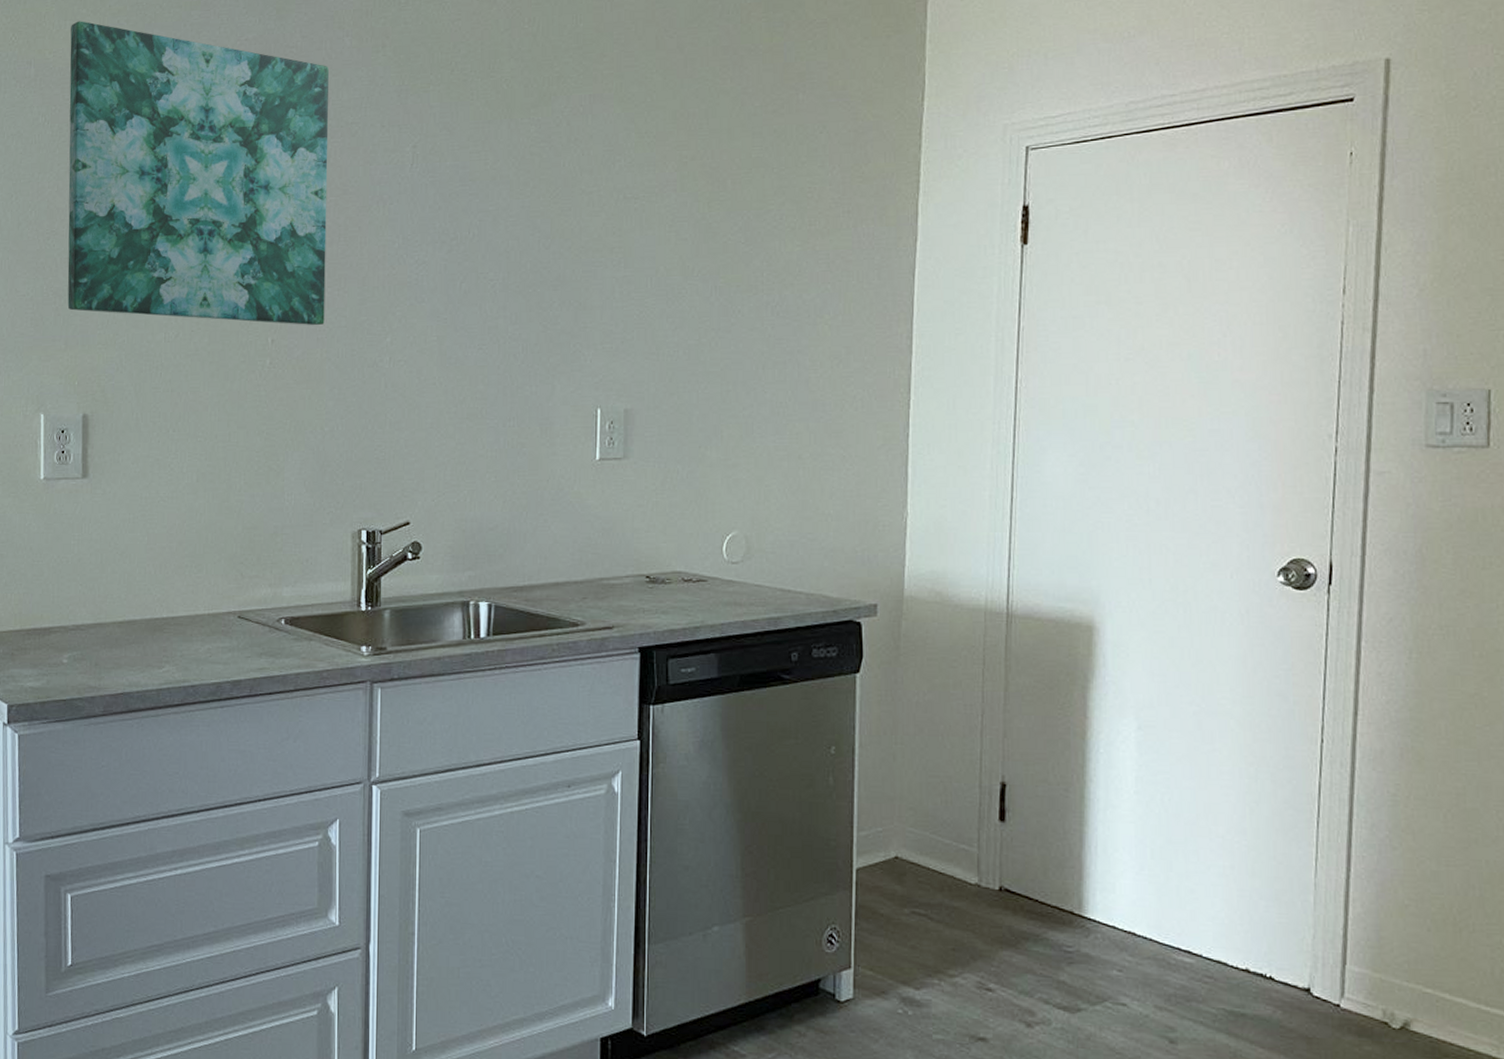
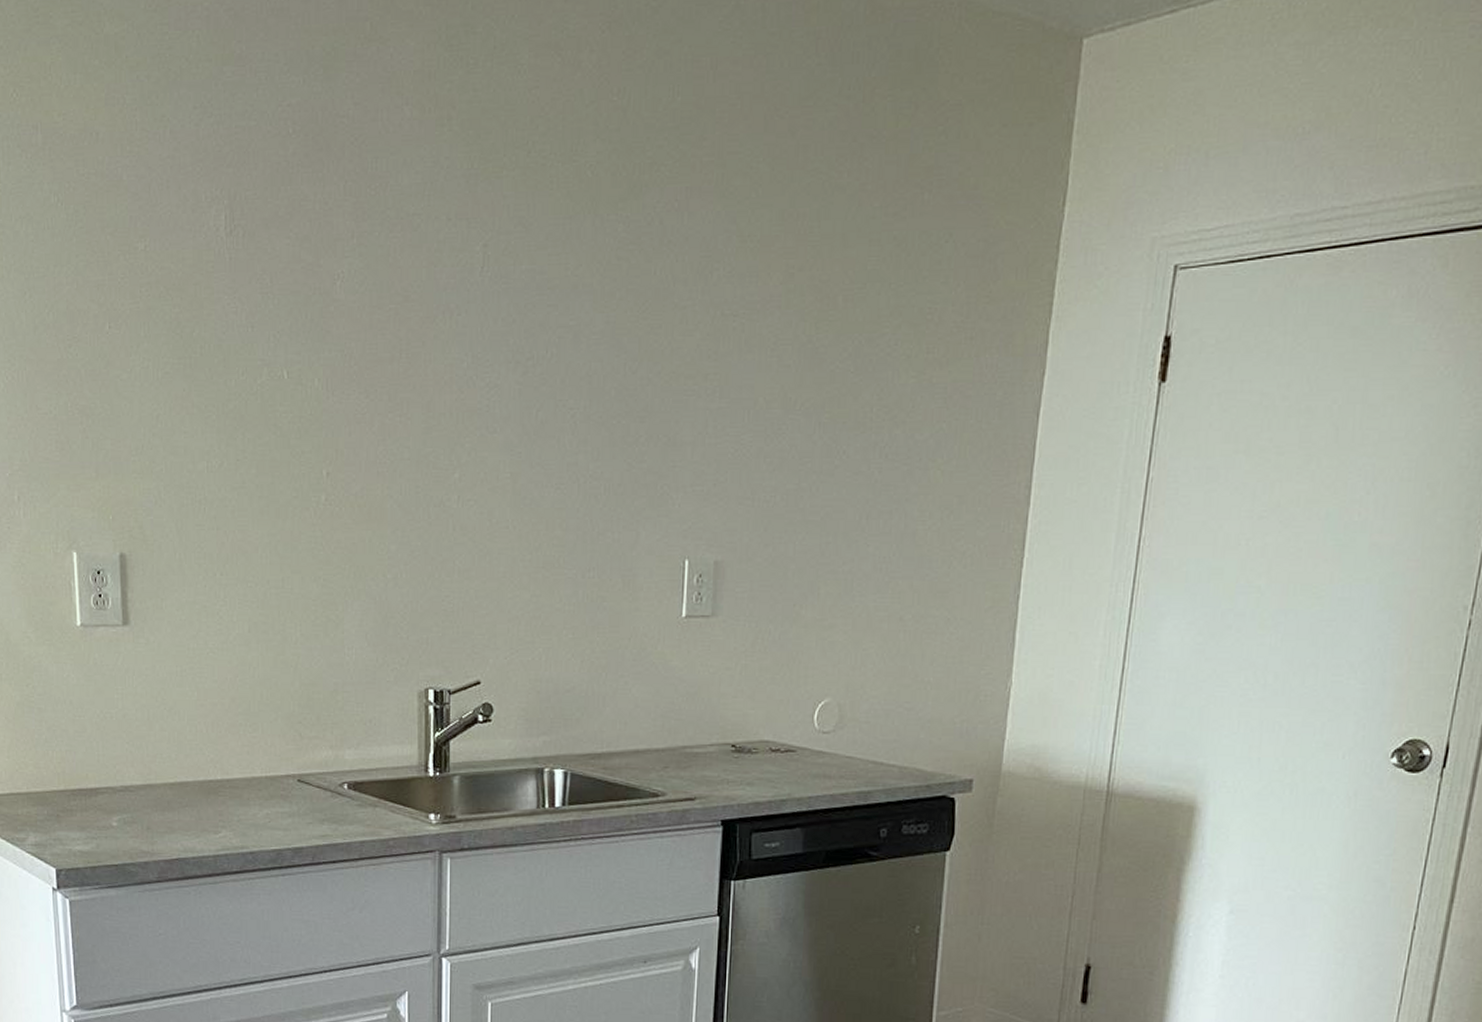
wall art: present [67,21,329,326] -> none [82,75,387,458]

